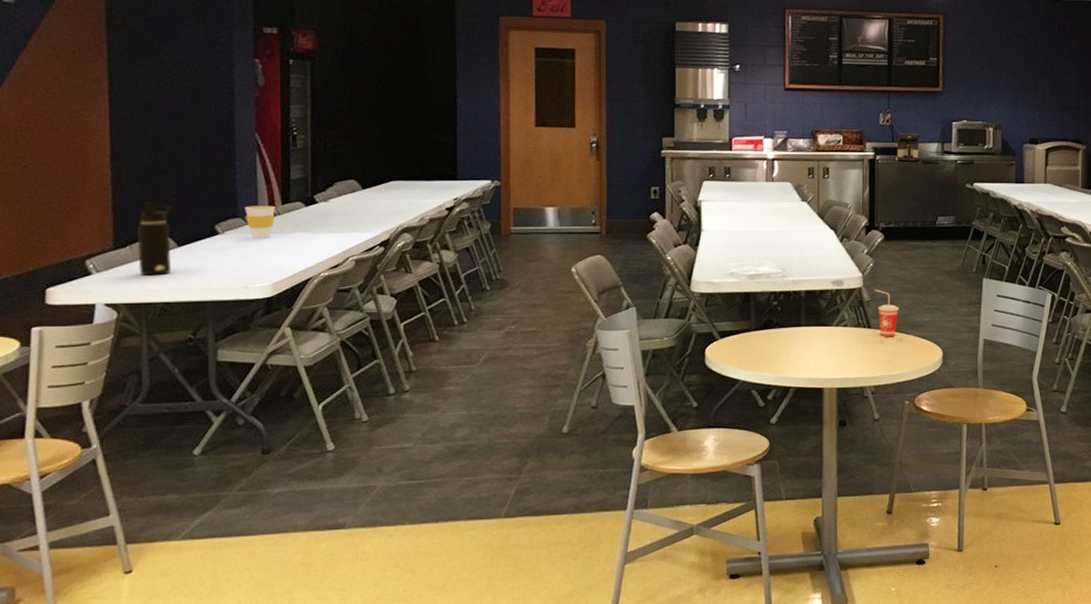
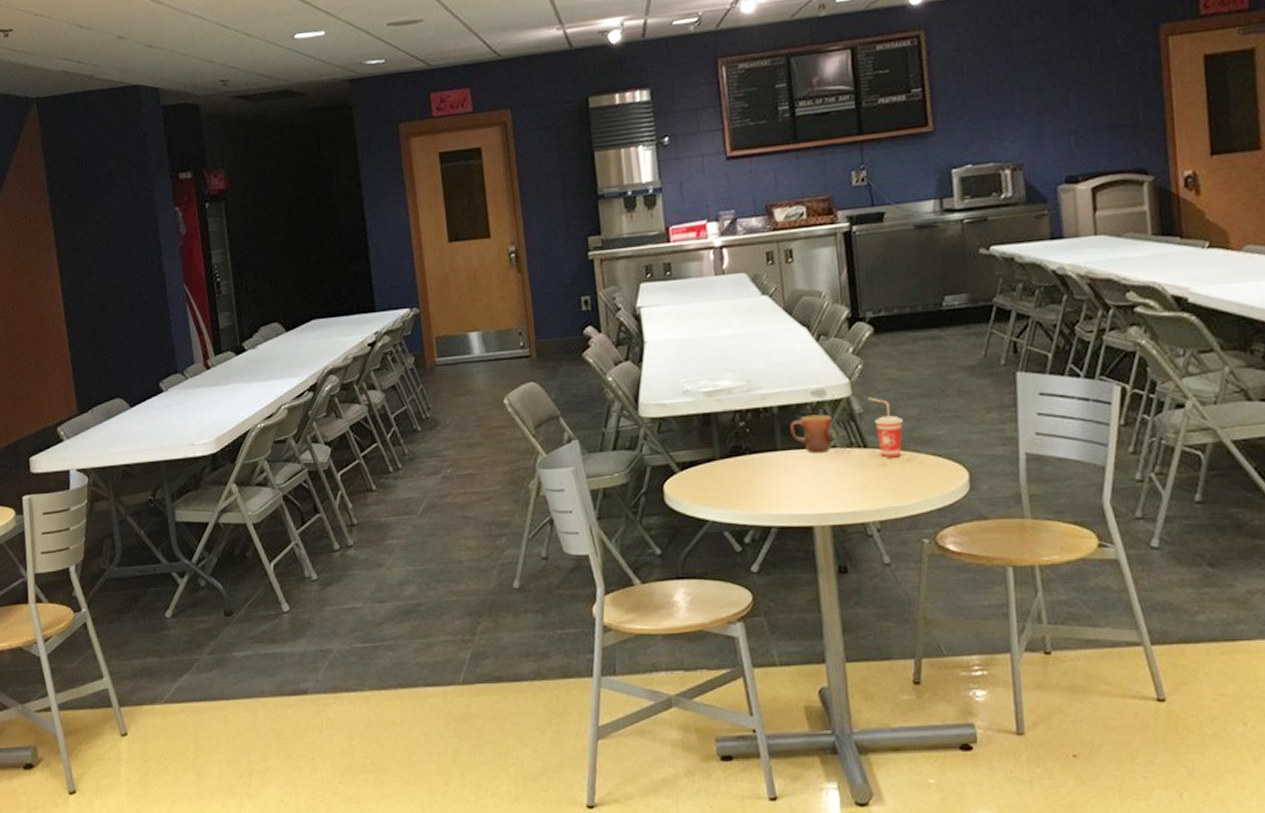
water bottle: present [137,201,171,276] -> none [95,364,127,439]
cup: present [245,206,275,240] -> none [183,358,210,395]
mug: none [813,299,846,331] -> present [790,414,832,455]
coffee maker: present [896,132,920,162] -> none [876,190,912,231]

